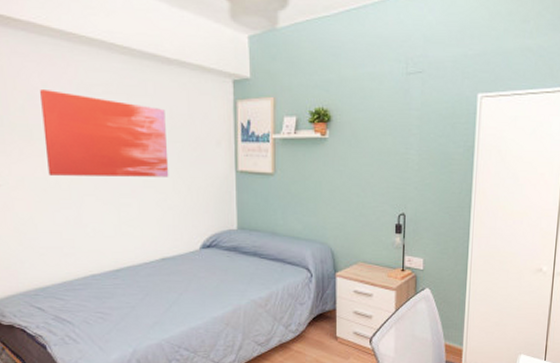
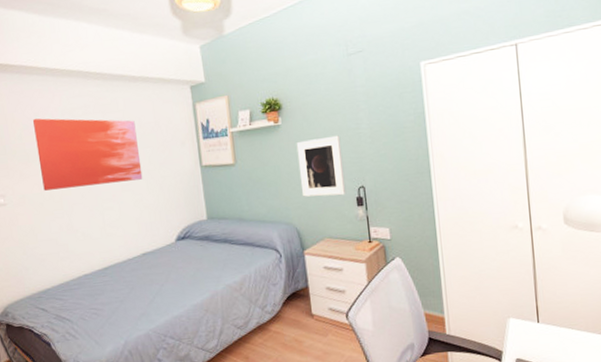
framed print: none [341,157,388,221] -> present [296,135,346,197]

